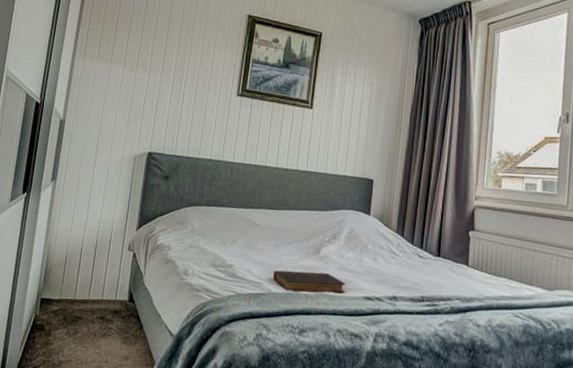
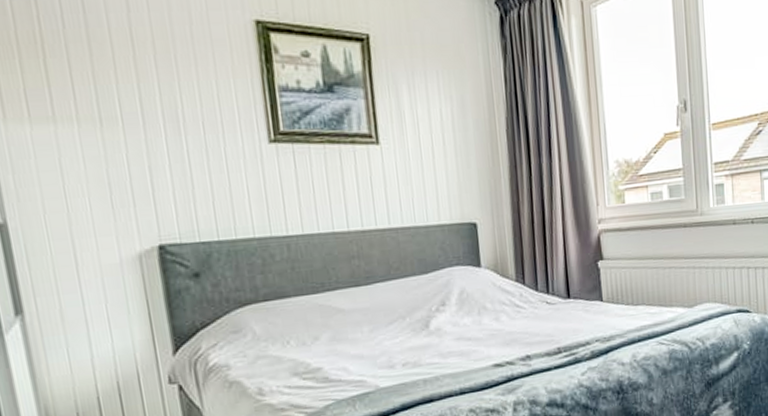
book: present [273,270,346,294] -> none [377,348,470,382]

